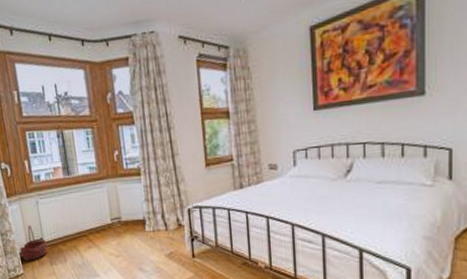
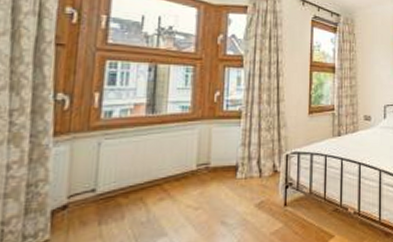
basket: present [19,225,47,261] -> none [52,172,100,221]

